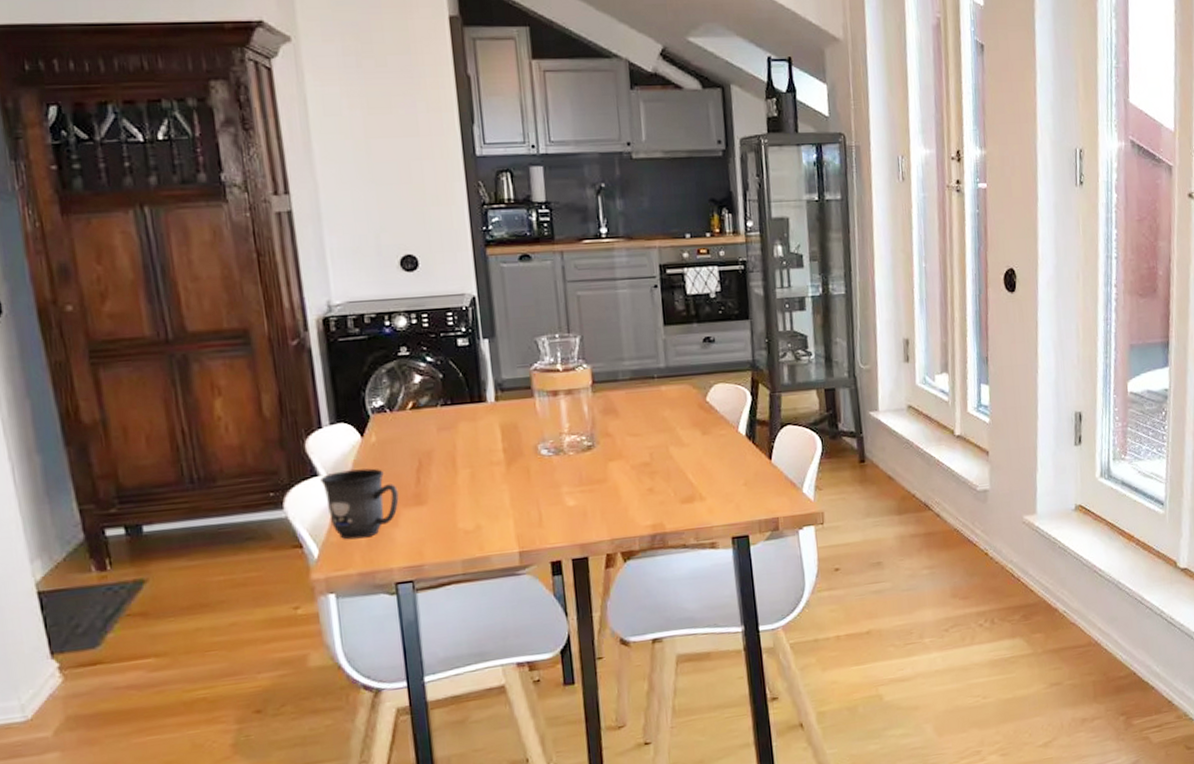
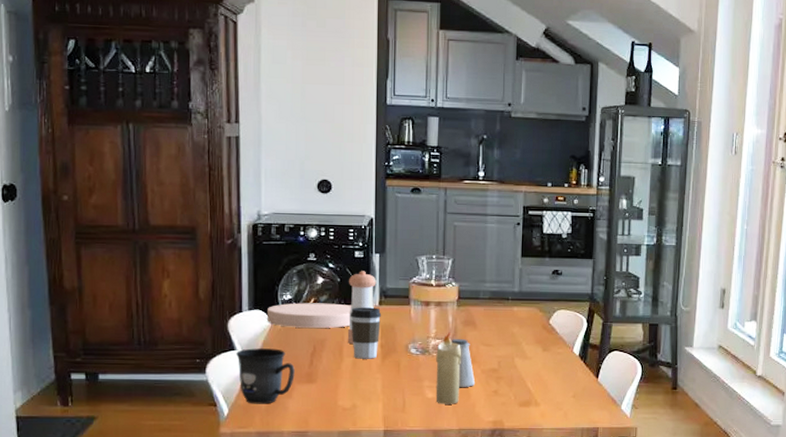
plate: none [354,404,463,441] -> present [267,303,352,328]
pepper shaker: none [454,361,489,453] -> present [347,271,377,345]
coffee cup: none [460,404,501,469] -> present [350,307,381,359]
candle: none [573,424,608,512] -> present [435,332,461,404]
saltshaker: none [590,431,625,489] -> present [452,339,476,387]

